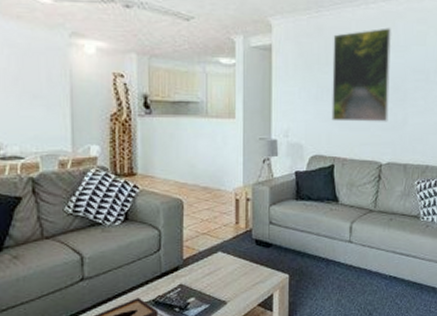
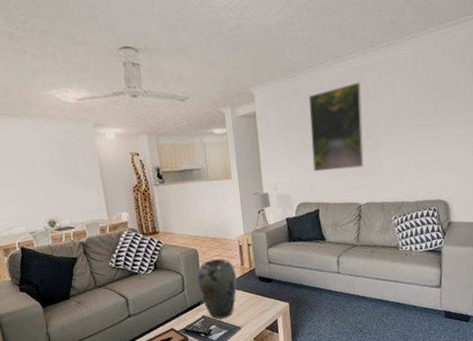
vase: none [178,214,228,289] -> present [196,259,237,319]

